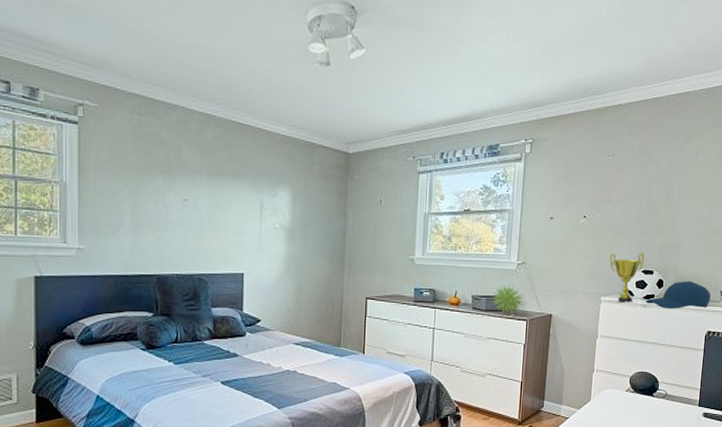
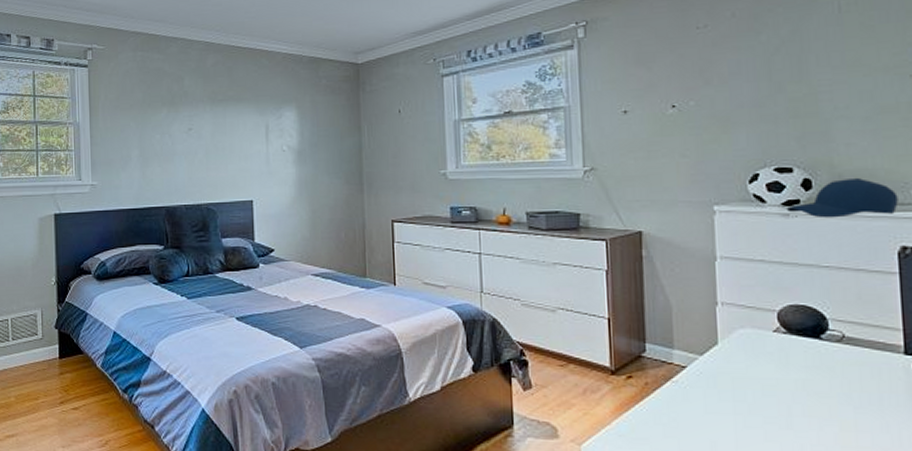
plant: present [492,284,526,316] -> none [554,197,601,235]
trophy: present [609,252,645,303] -> none [720,144,775,212]

